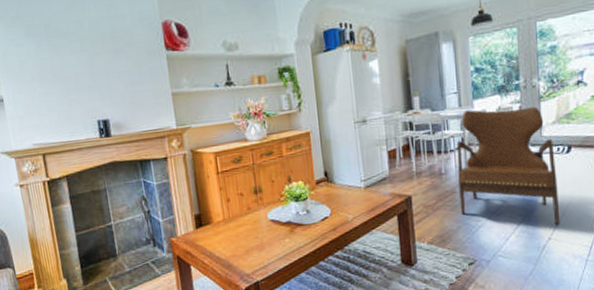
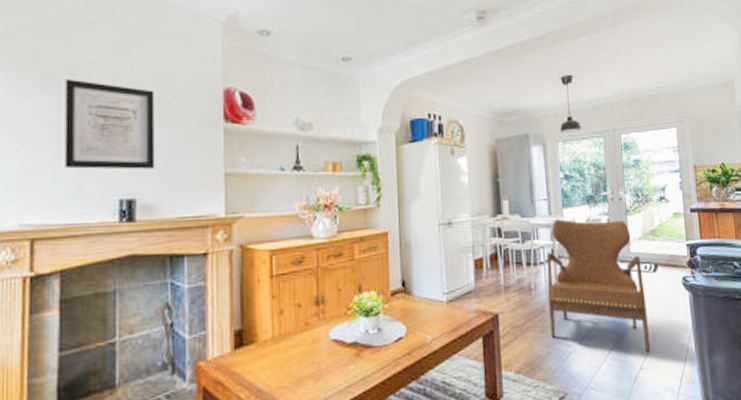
wall art: none [43,28,119,100] -> present [65,78,155,170]

